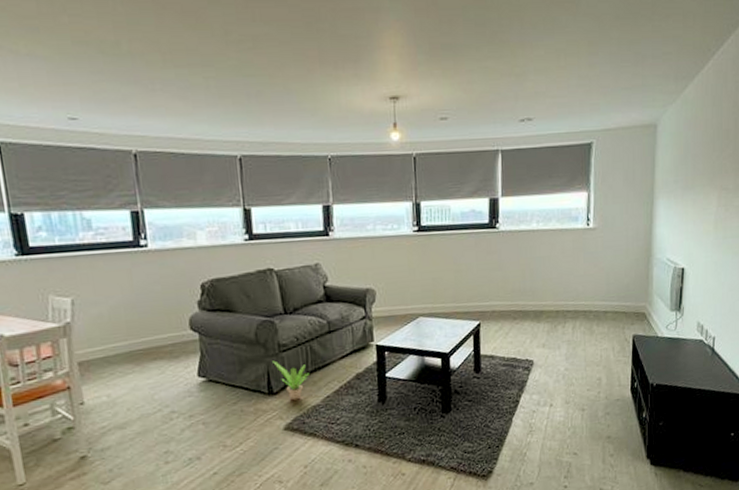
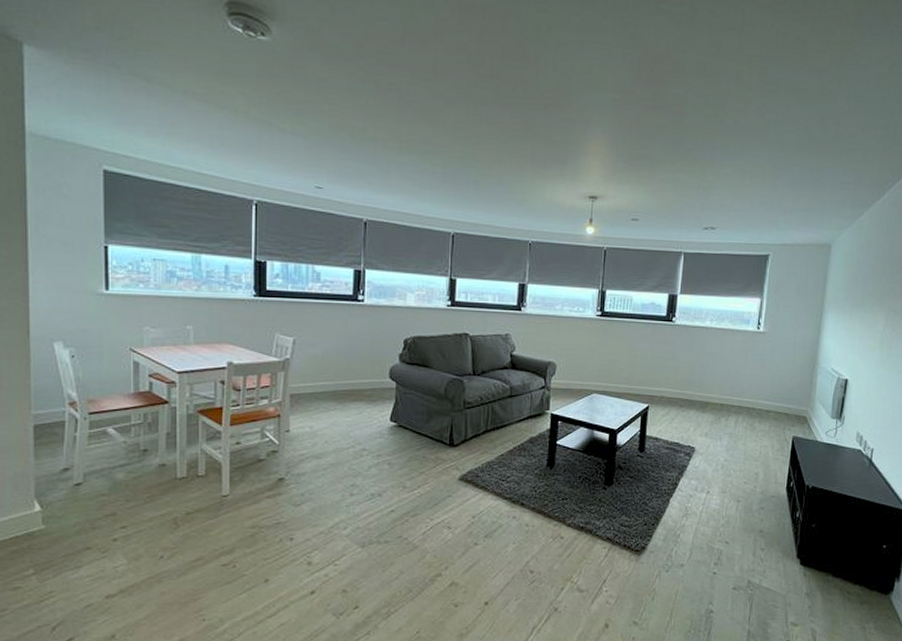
potted plant: present [273,361,309,401] -> none [457,415,488,454]

